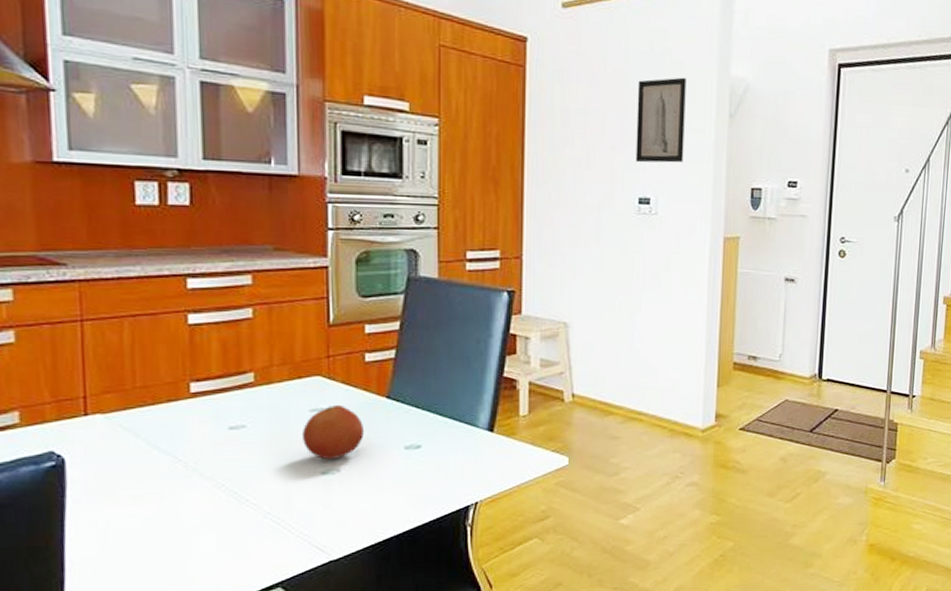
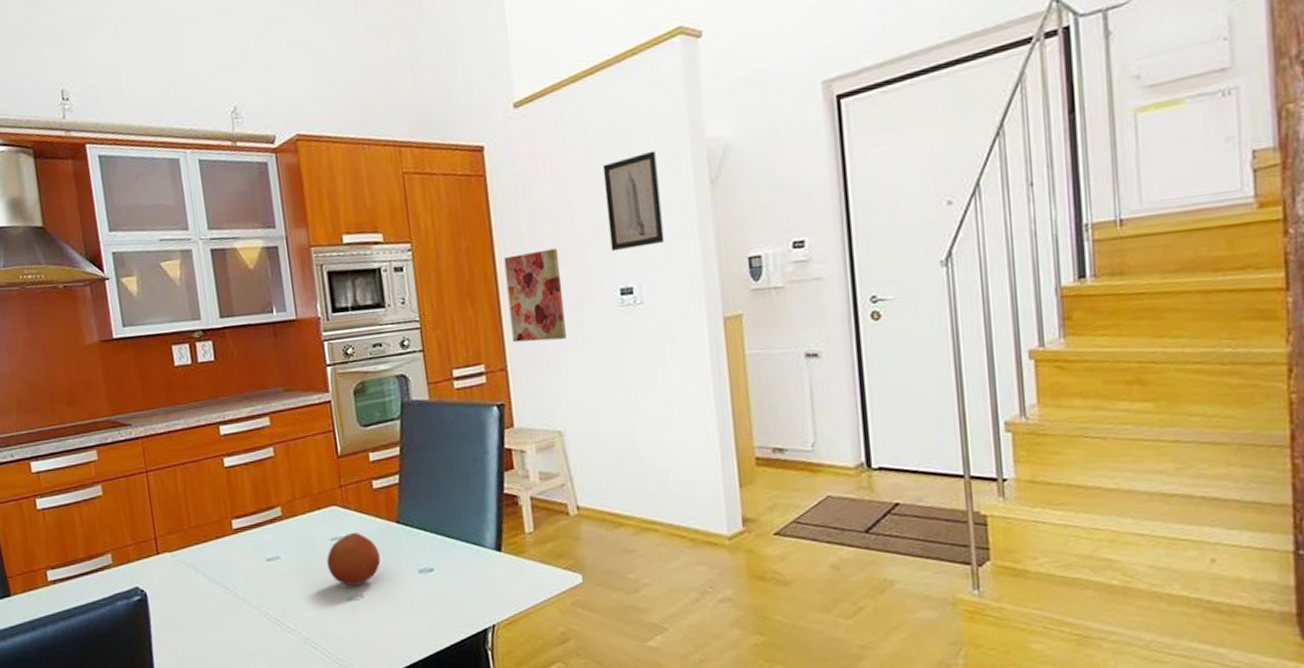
wall art: none [532,149,586,237] -> present [504,248,566,343]

